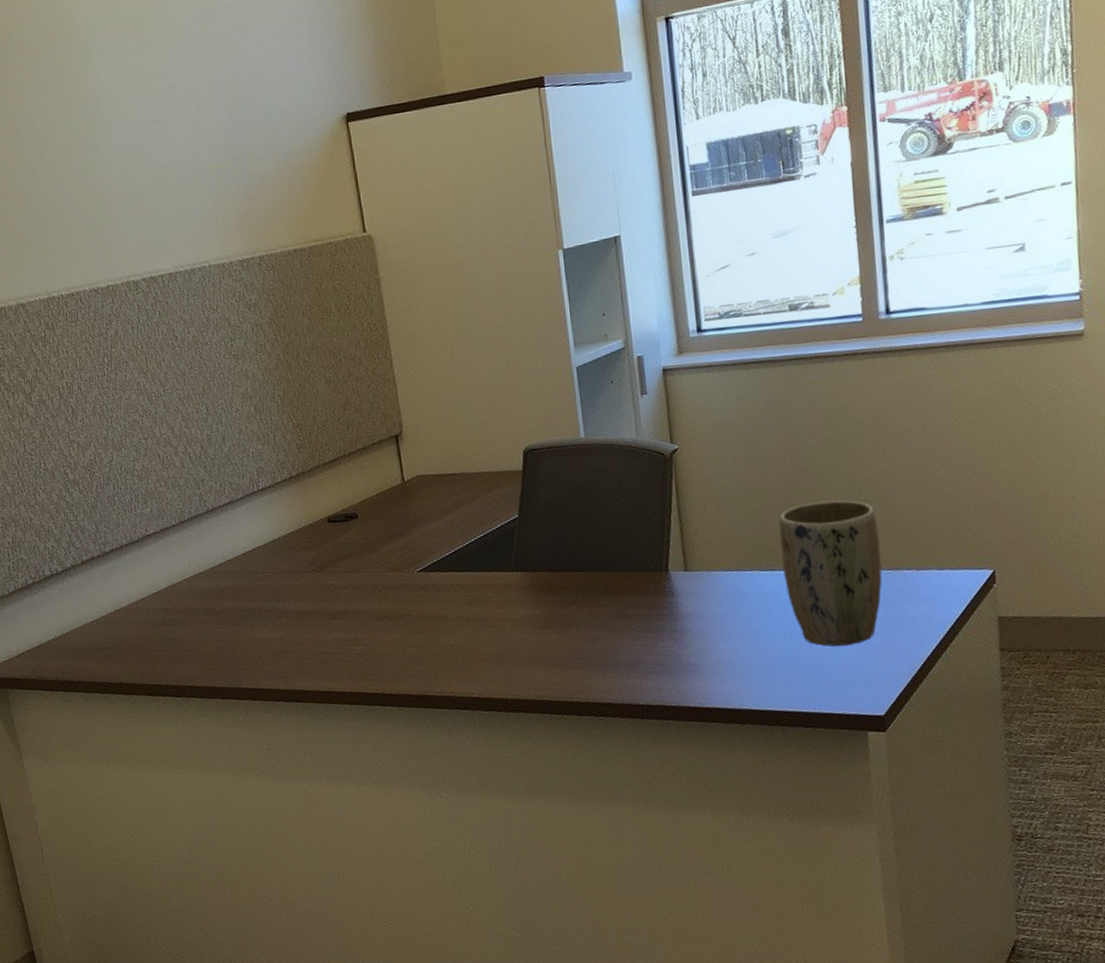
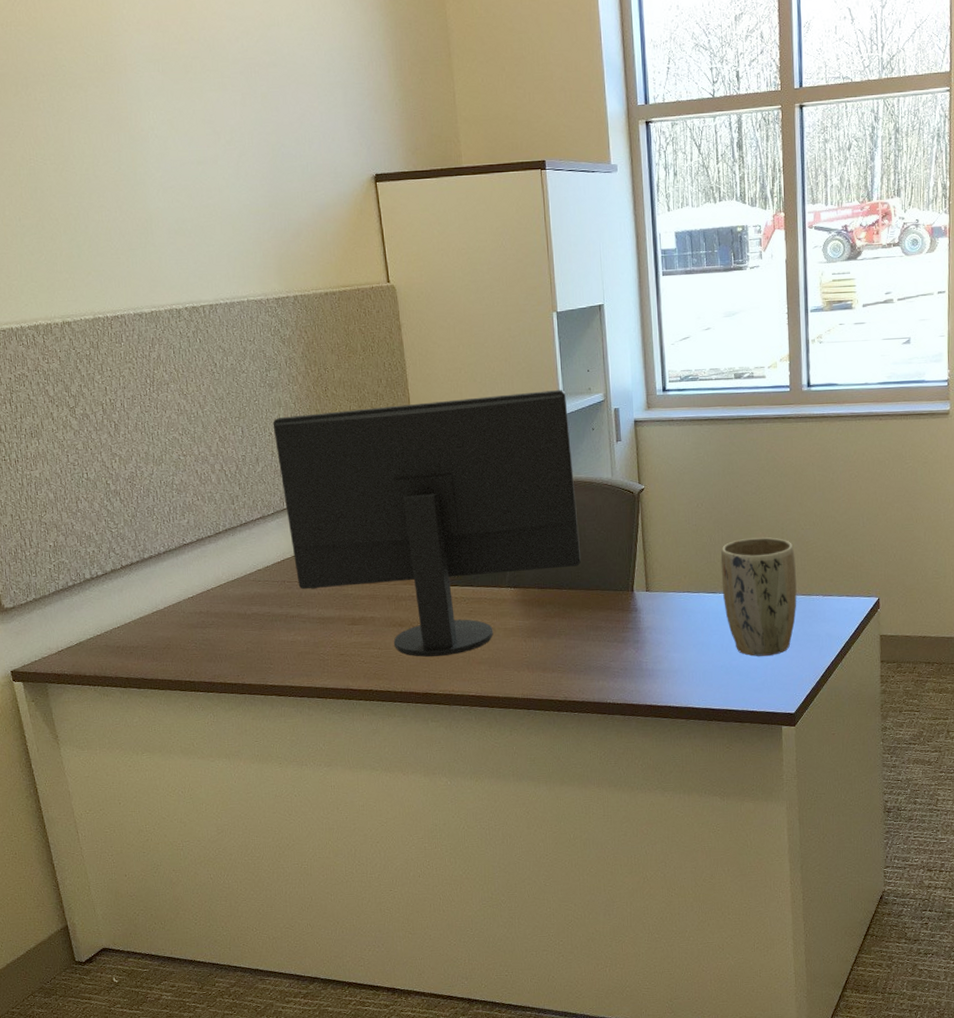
computer monitor: none [239,338,602,654] -> present [272,389,581,657]

